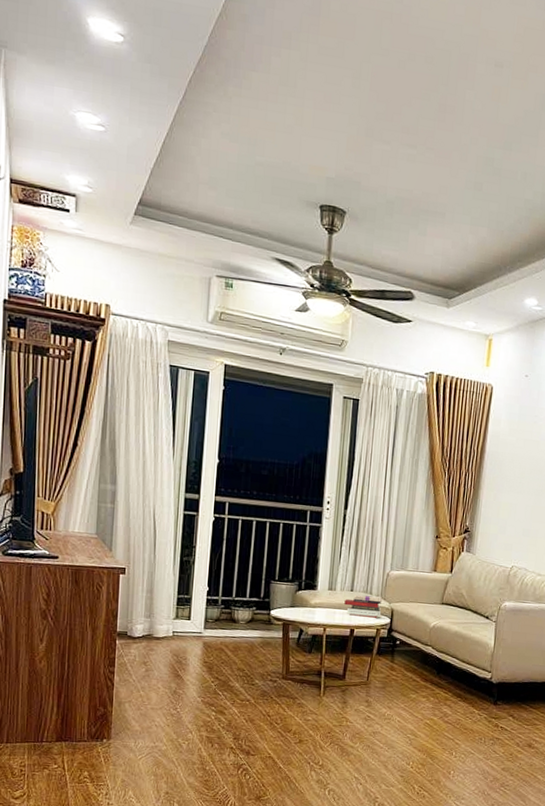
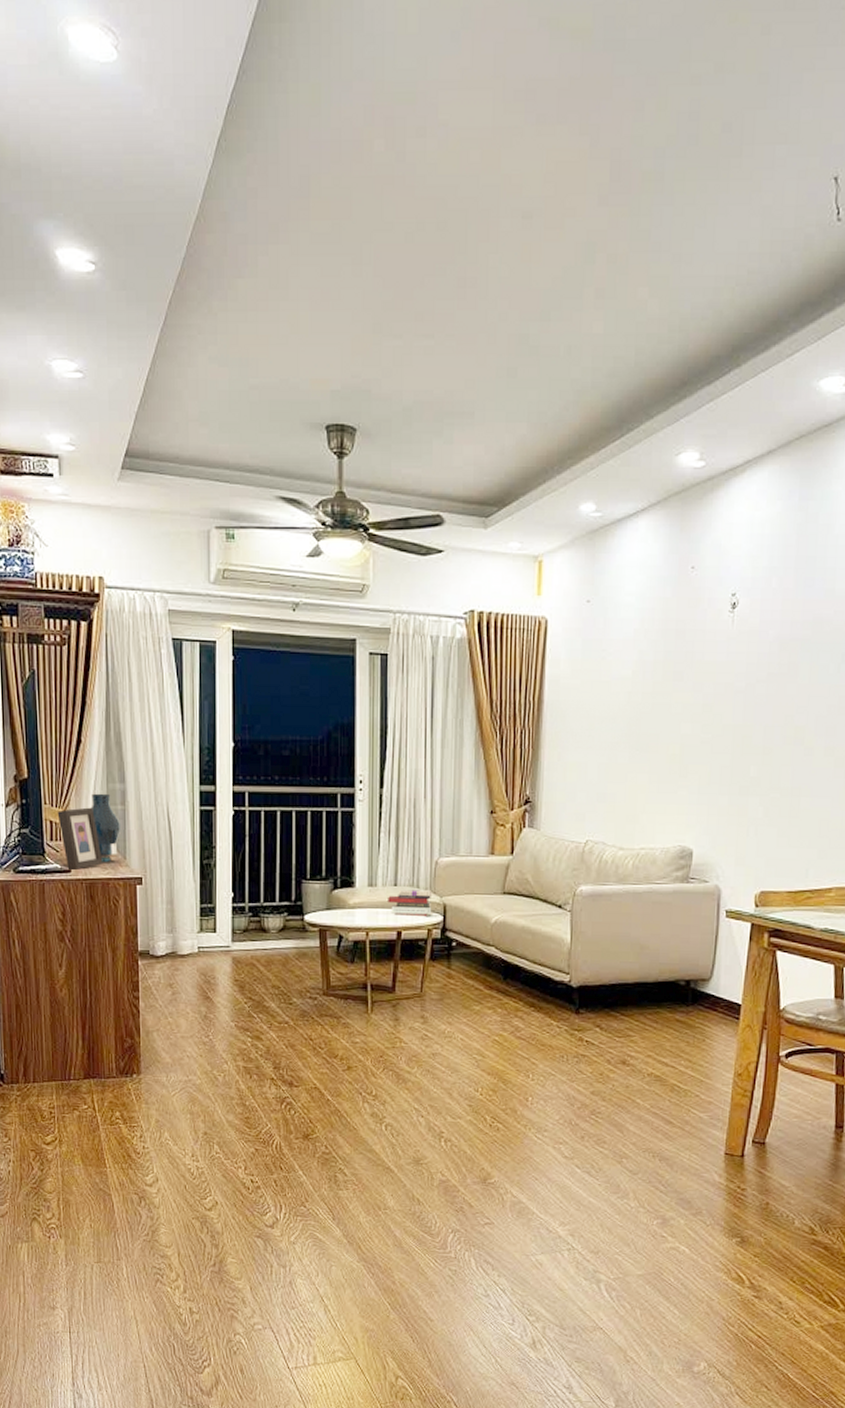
picture frame: none [49,503,90,557] -> present [57,807,103,871]
vase: none [83,491,110,552] -> present [91,793,122,862]

